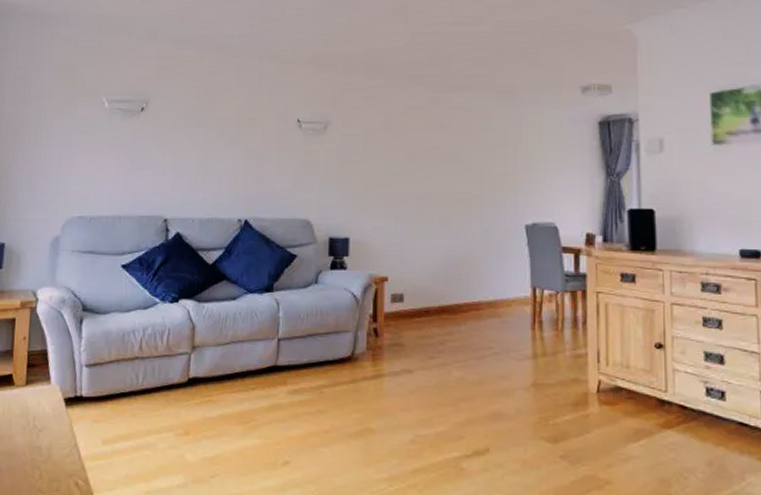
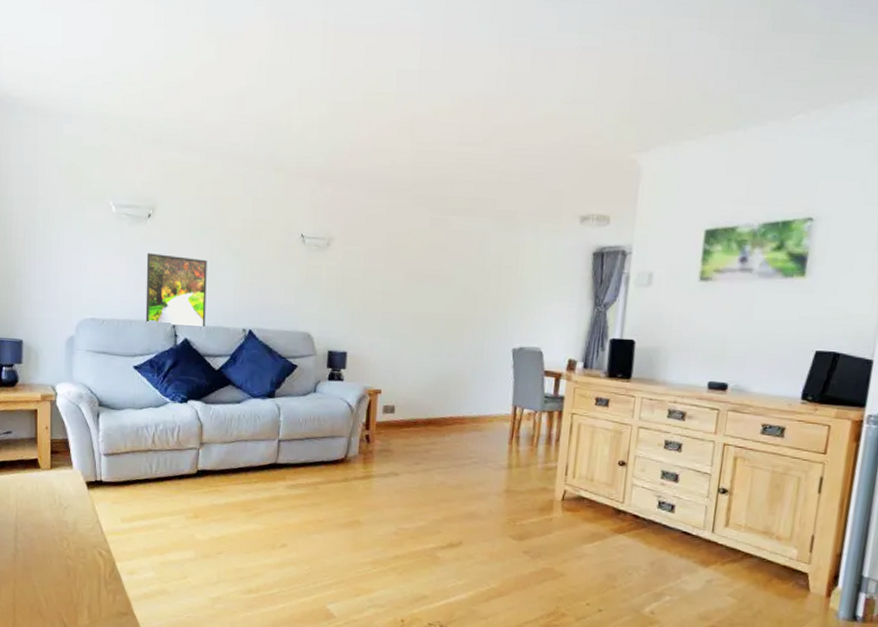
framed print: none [135,146,201,219] -> present [145,253,207,326]

